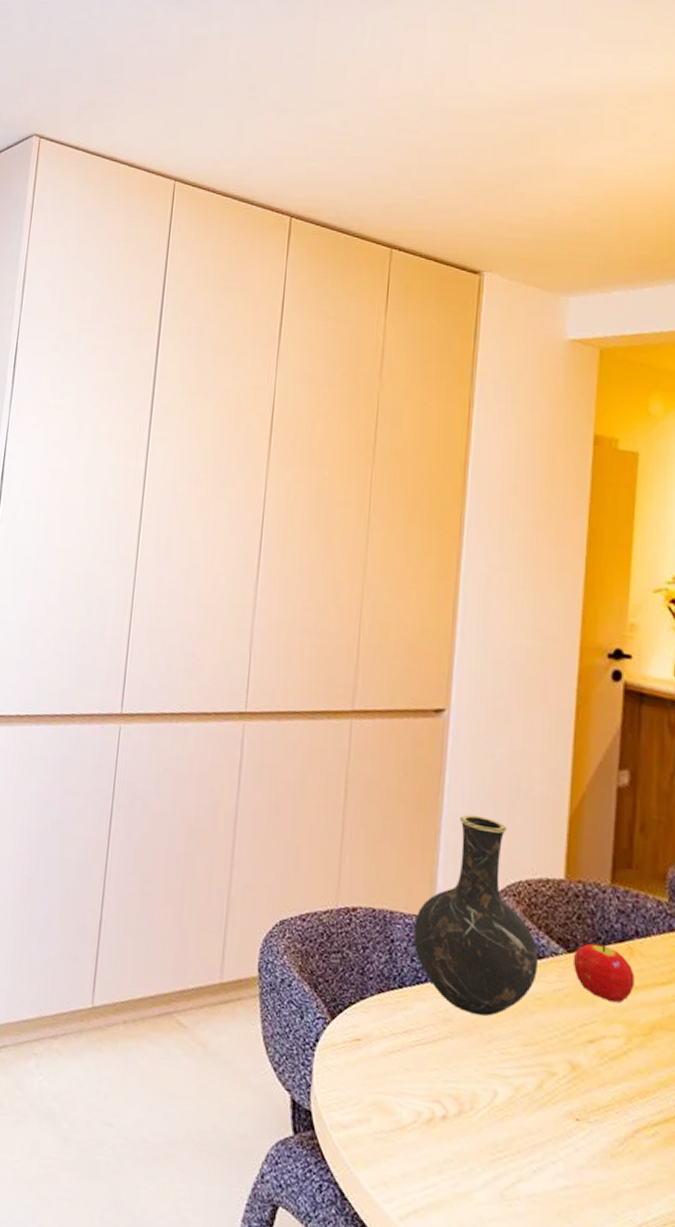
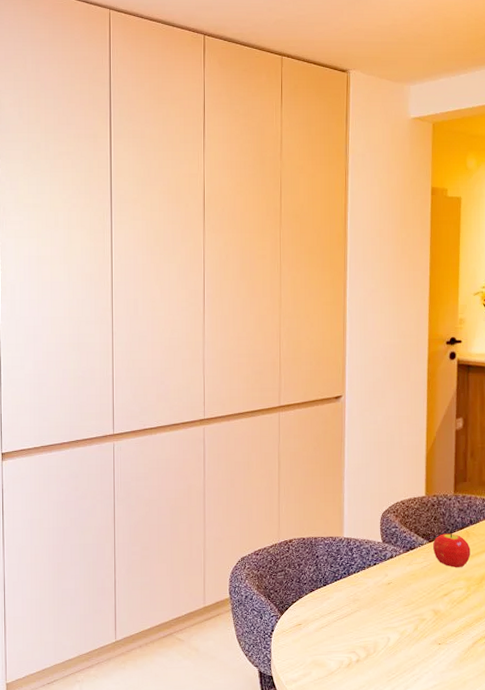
vase: present [413,814,538,1016] -> none [331,464,411,593]

